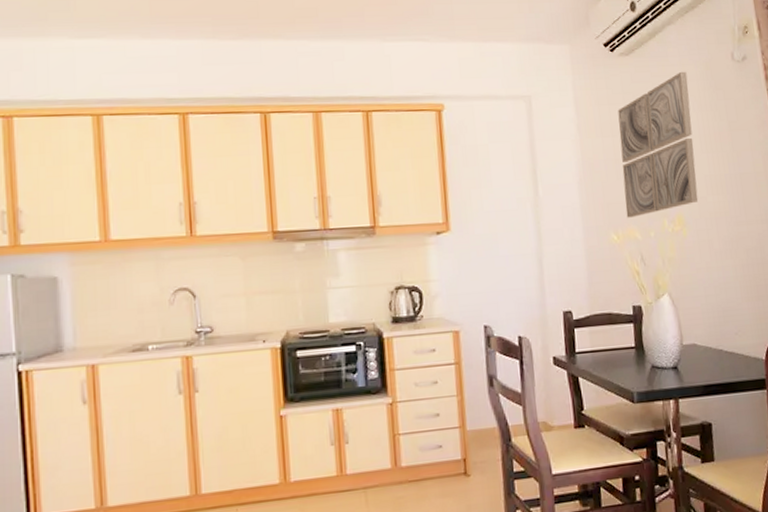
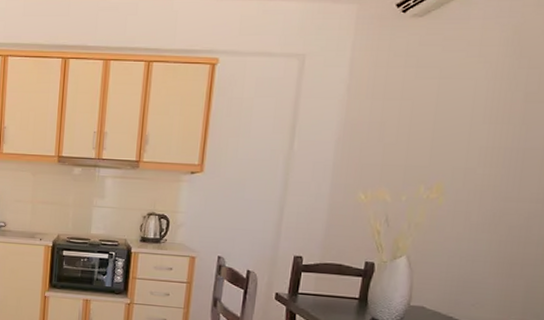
wall art: present [617,71,699,218] -> none [379,35,488,180]

